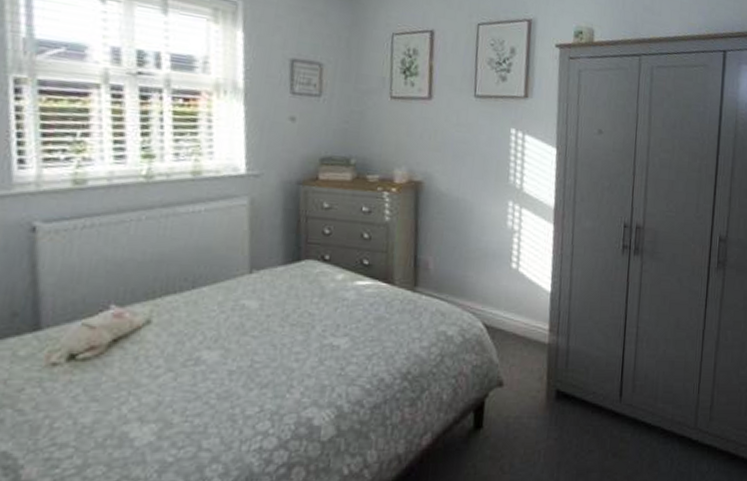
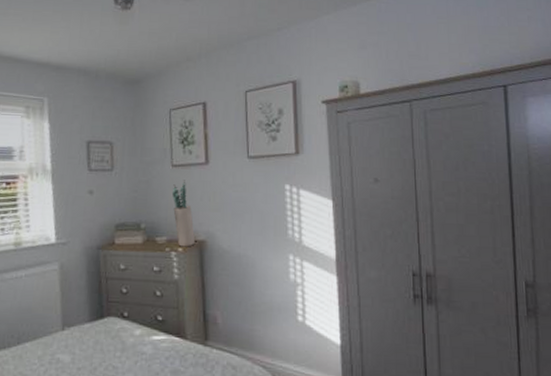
vase: none [389,114,412,188] -> present [172,180,196,247]

